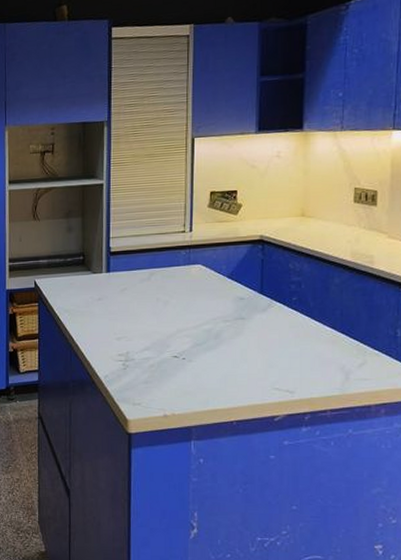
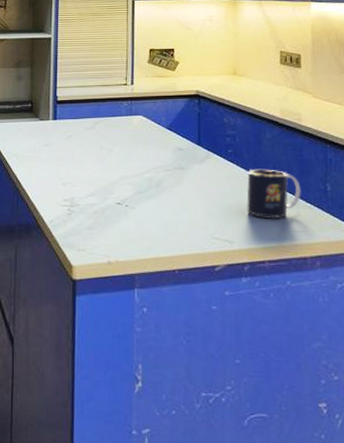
mug: none [310,316,369,367] -> present [246,169,301,219]

